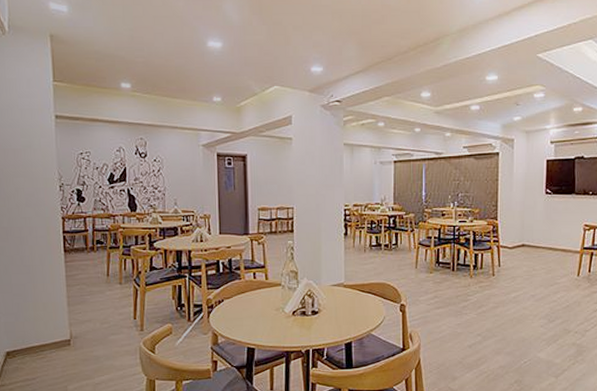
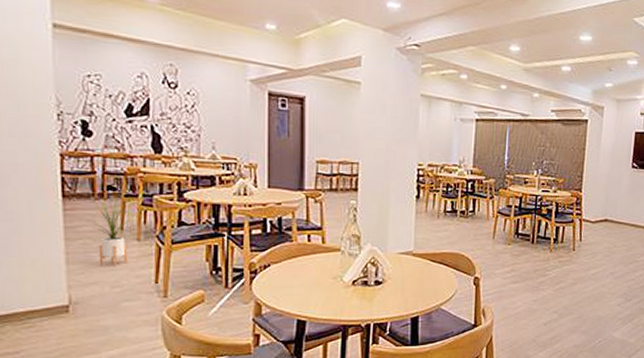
house plant: none [83,249,117,306] -> present [89,197,134,266]

